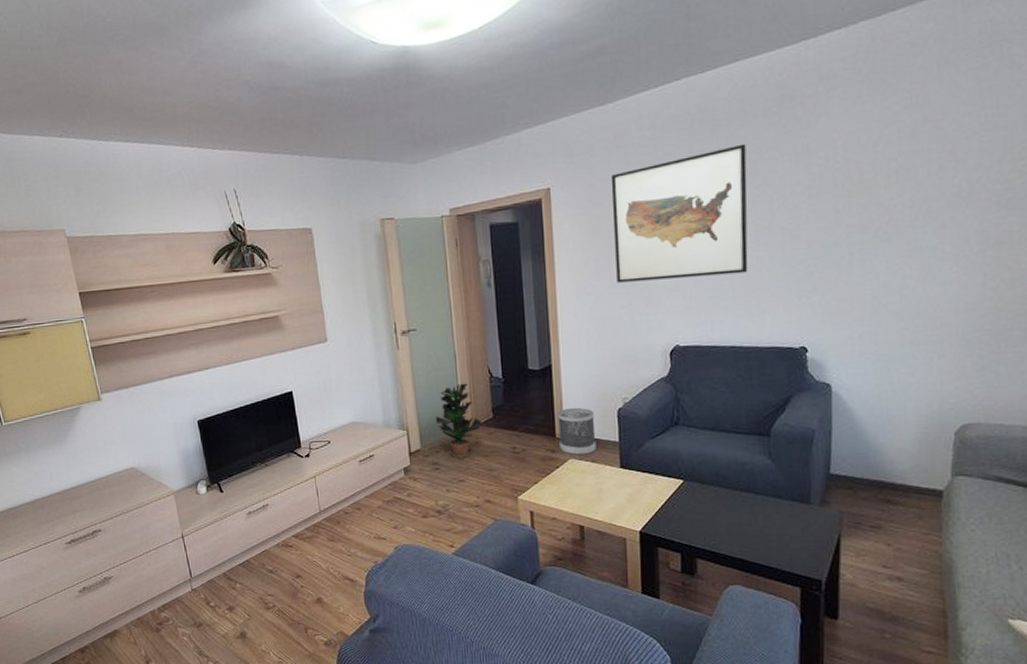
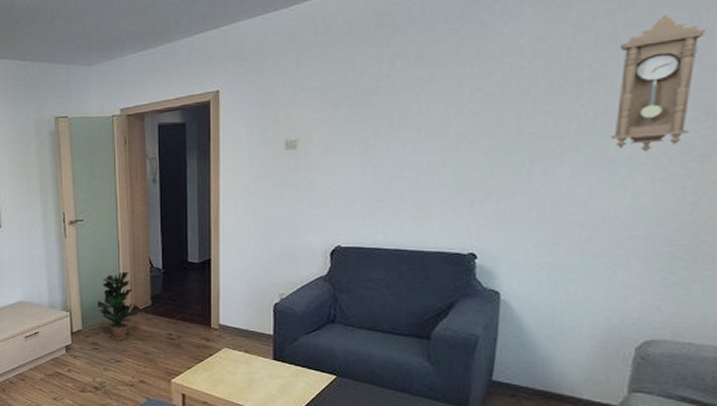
wastebasket: present [558,407,596,455] -> none [214,300,251,345]
wall art: present [610,143,748,283] -> none [280,48,425,183]
pendulum clock: none [919,111,993,241] -> present [611,15,708,152]

